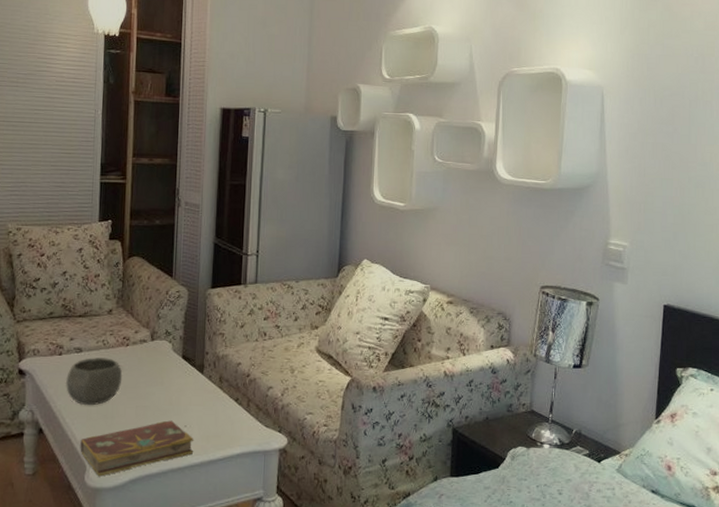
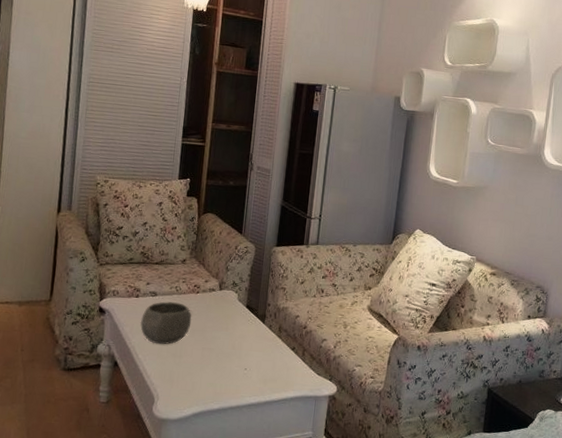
book: present [80,420,194,477] -> none [150,363,253,409]

